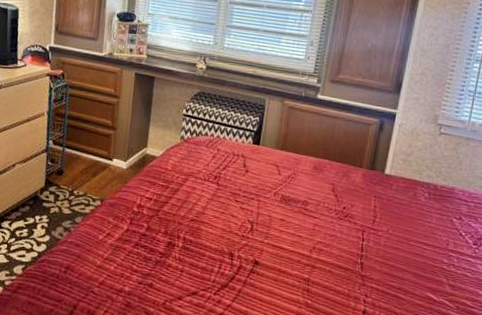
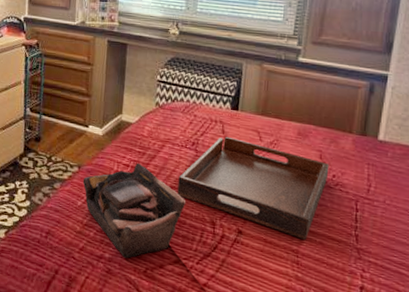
tote bag: none [105,197,207,292] -> present [82,163,186,259]
serving tray: none [198,170,341,269] -> present [177,136,329,240]

